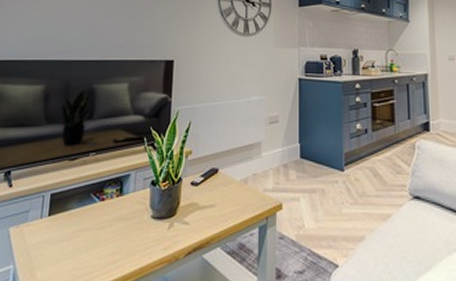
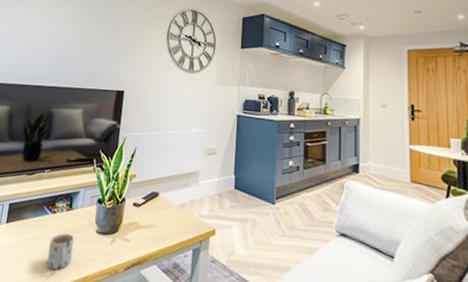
mug: none [97,222,128,264] -> present [46,233,75,270]

